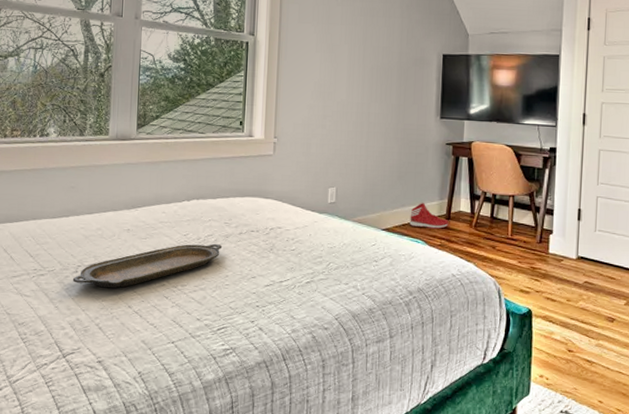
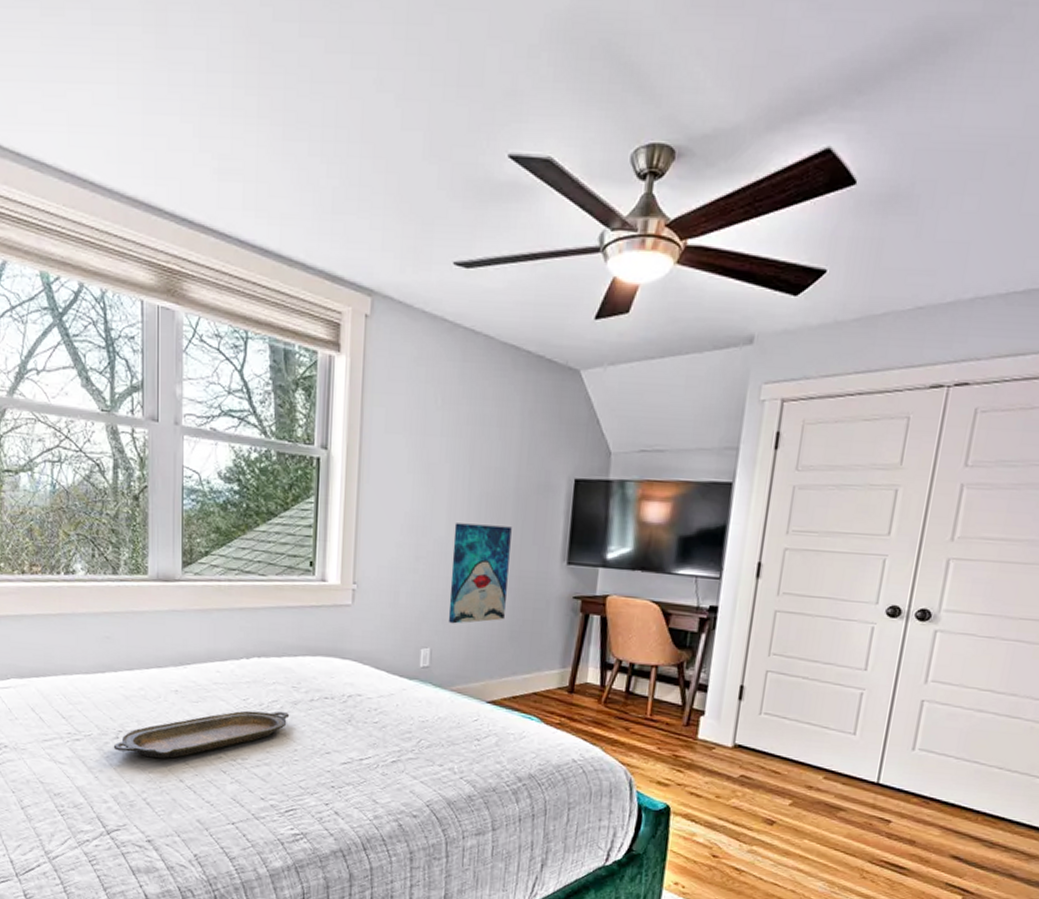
wall art: none [349,89,397,168] -> present [448,523,512,624]
sneaker: present [410,203,449,229] -> none [522,671,572,704]

